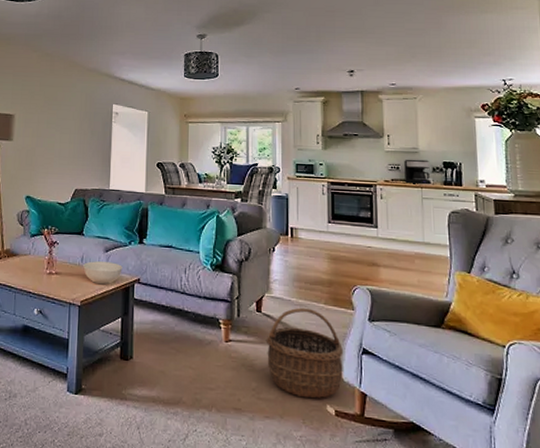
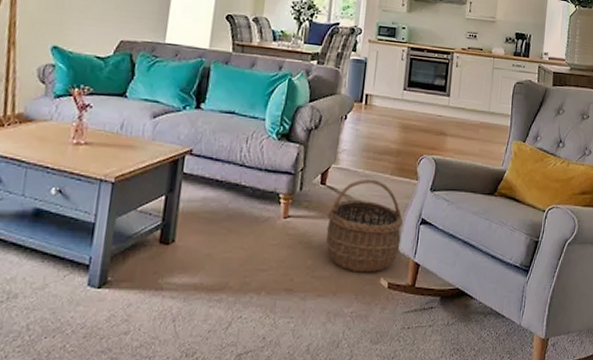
bowl: present [83,261,123,285] -> none [122,129,173,157]
coffee maker: present [392,159,434,185] -> none [468,28,505,55]

